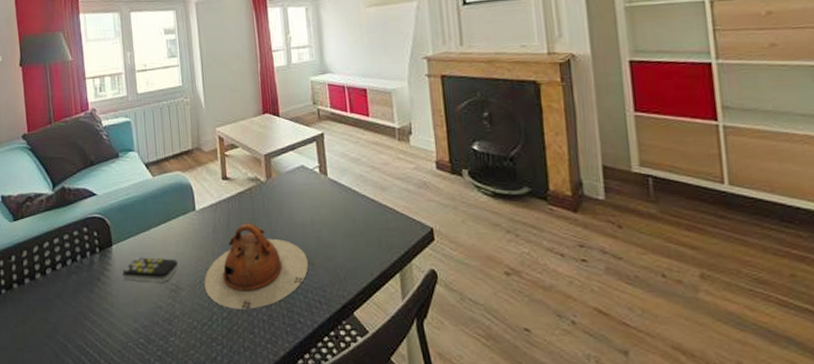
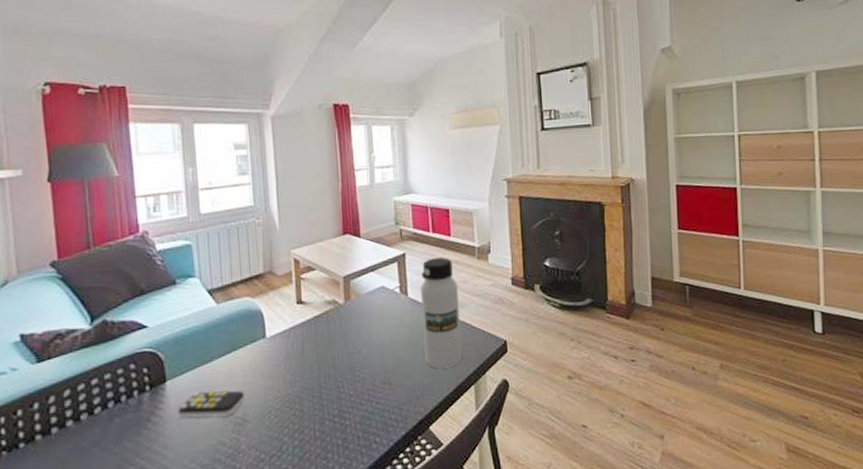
teapot: present [204,223,309,309] -> none [274,347,386,437]
water bottle: none [340,138,386,253] -> present [421,257,463,369]

